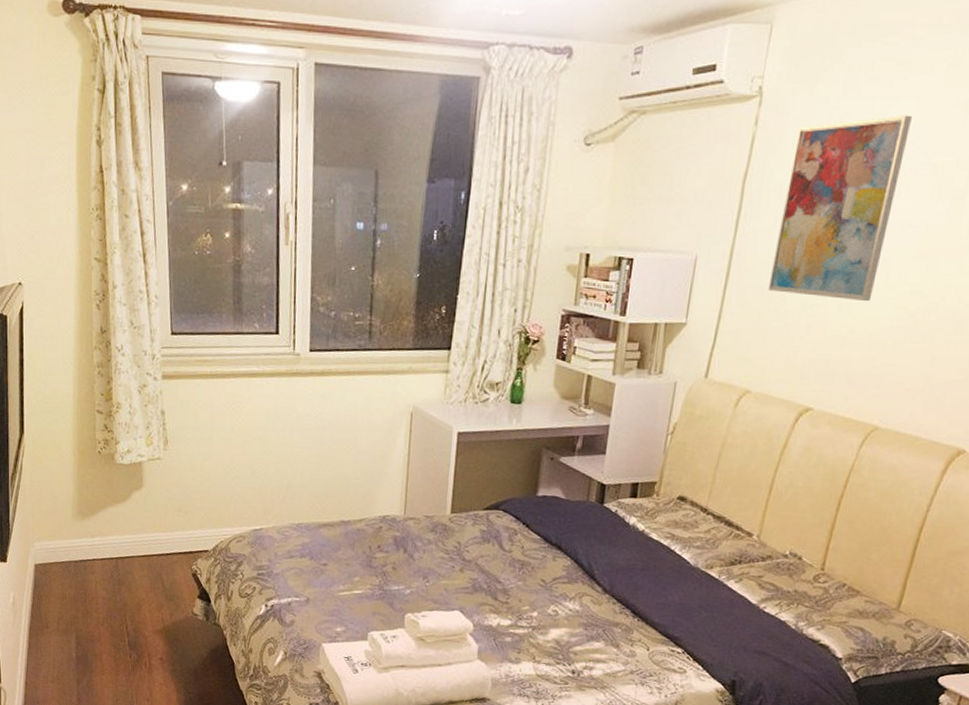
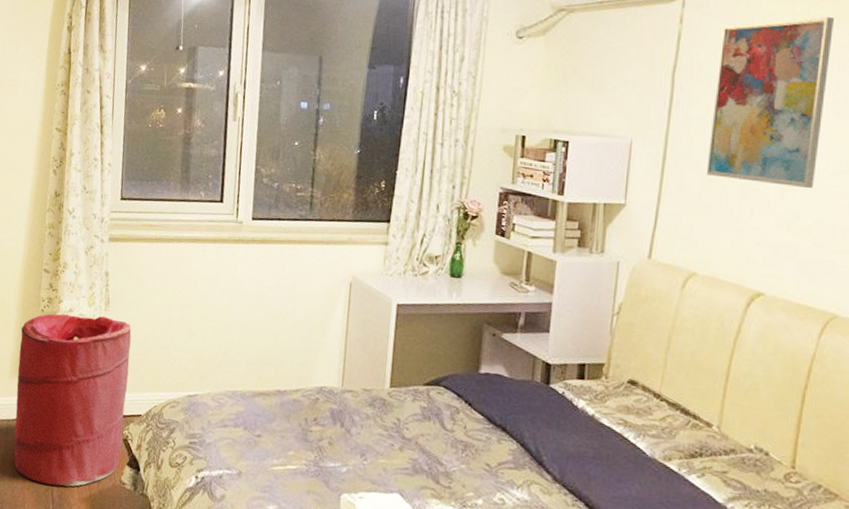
laundry hamper: none [79,455,193,621] -> present [14,313,132,487]

